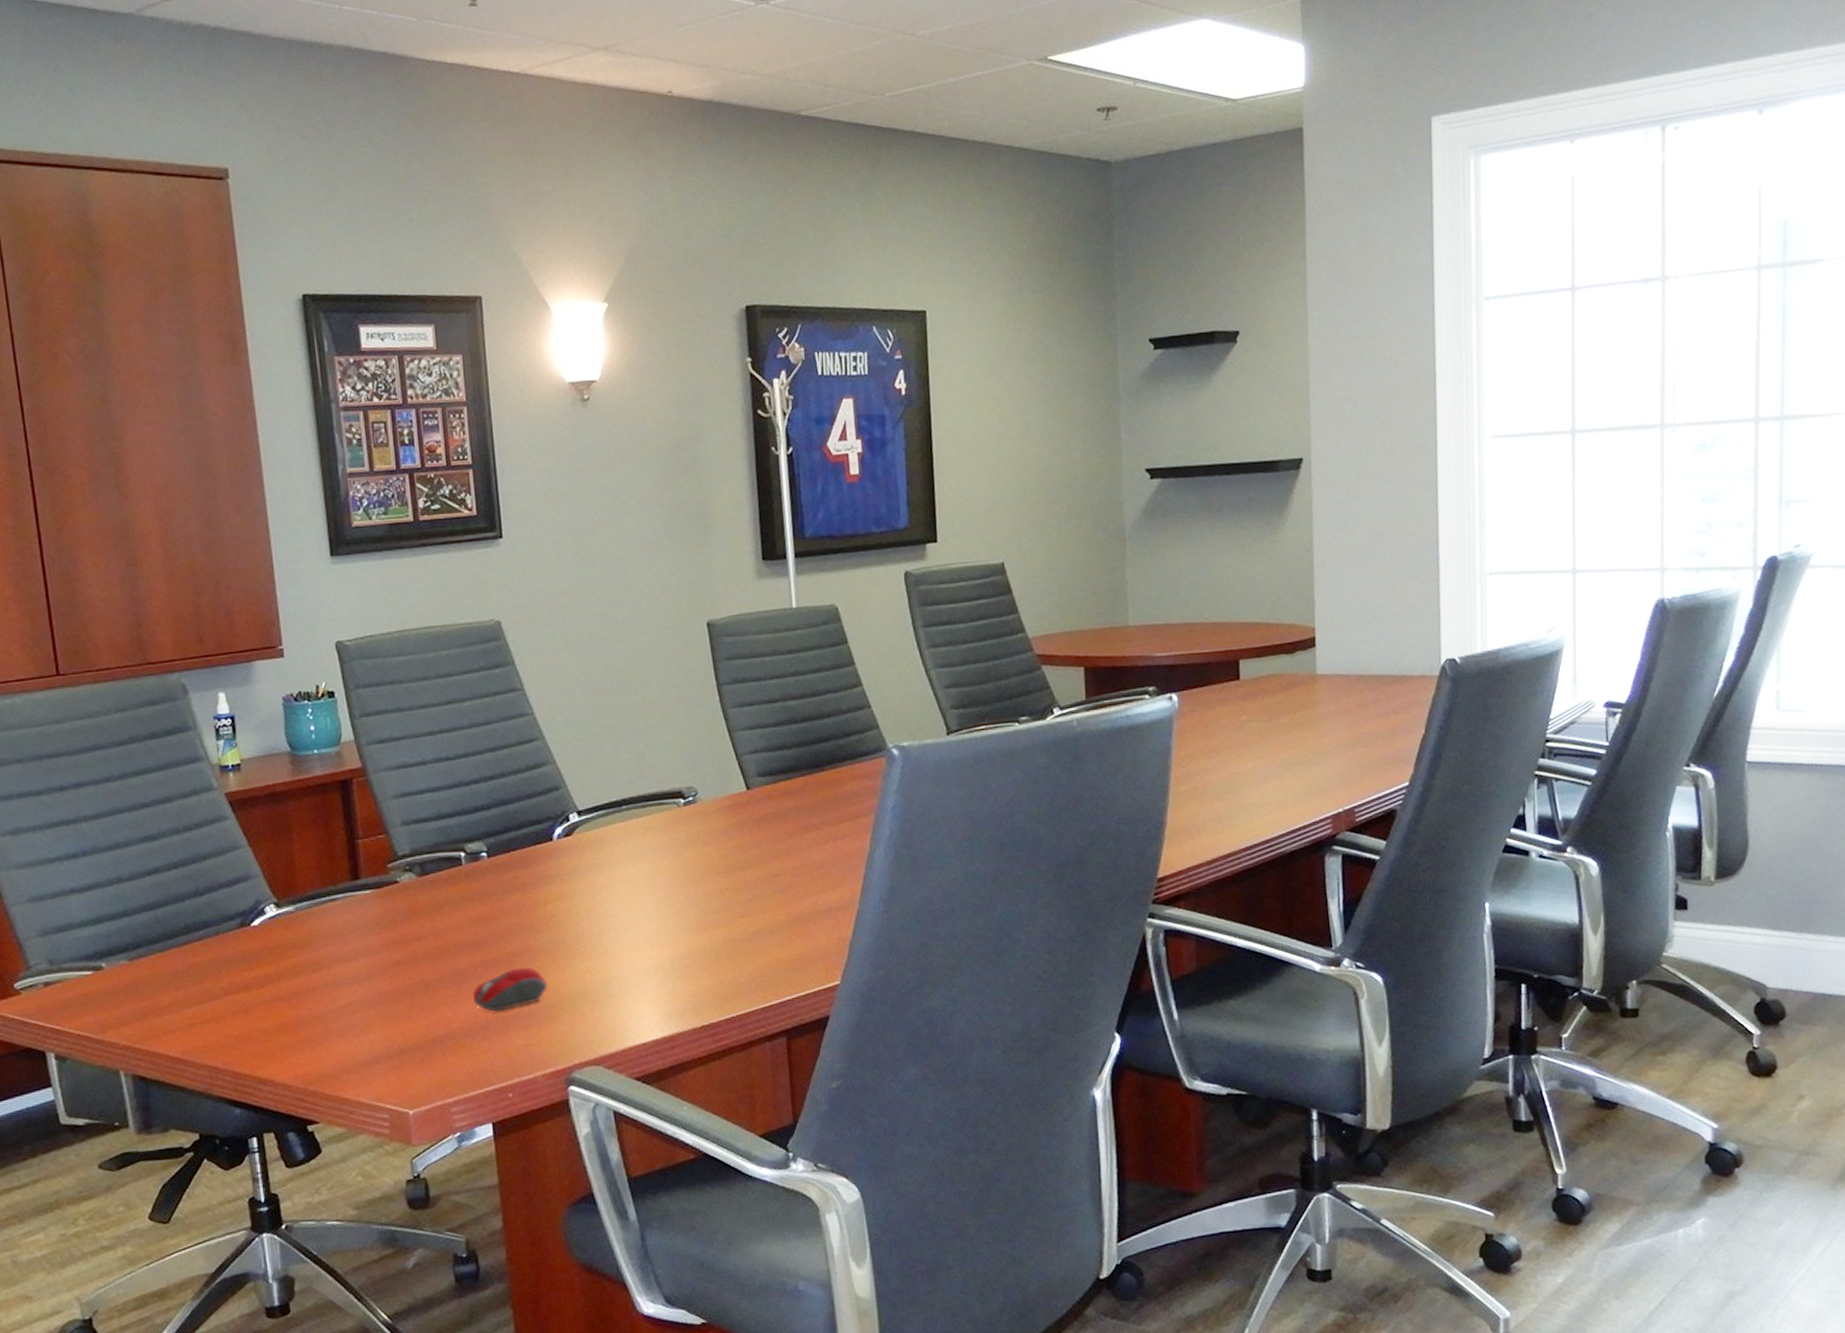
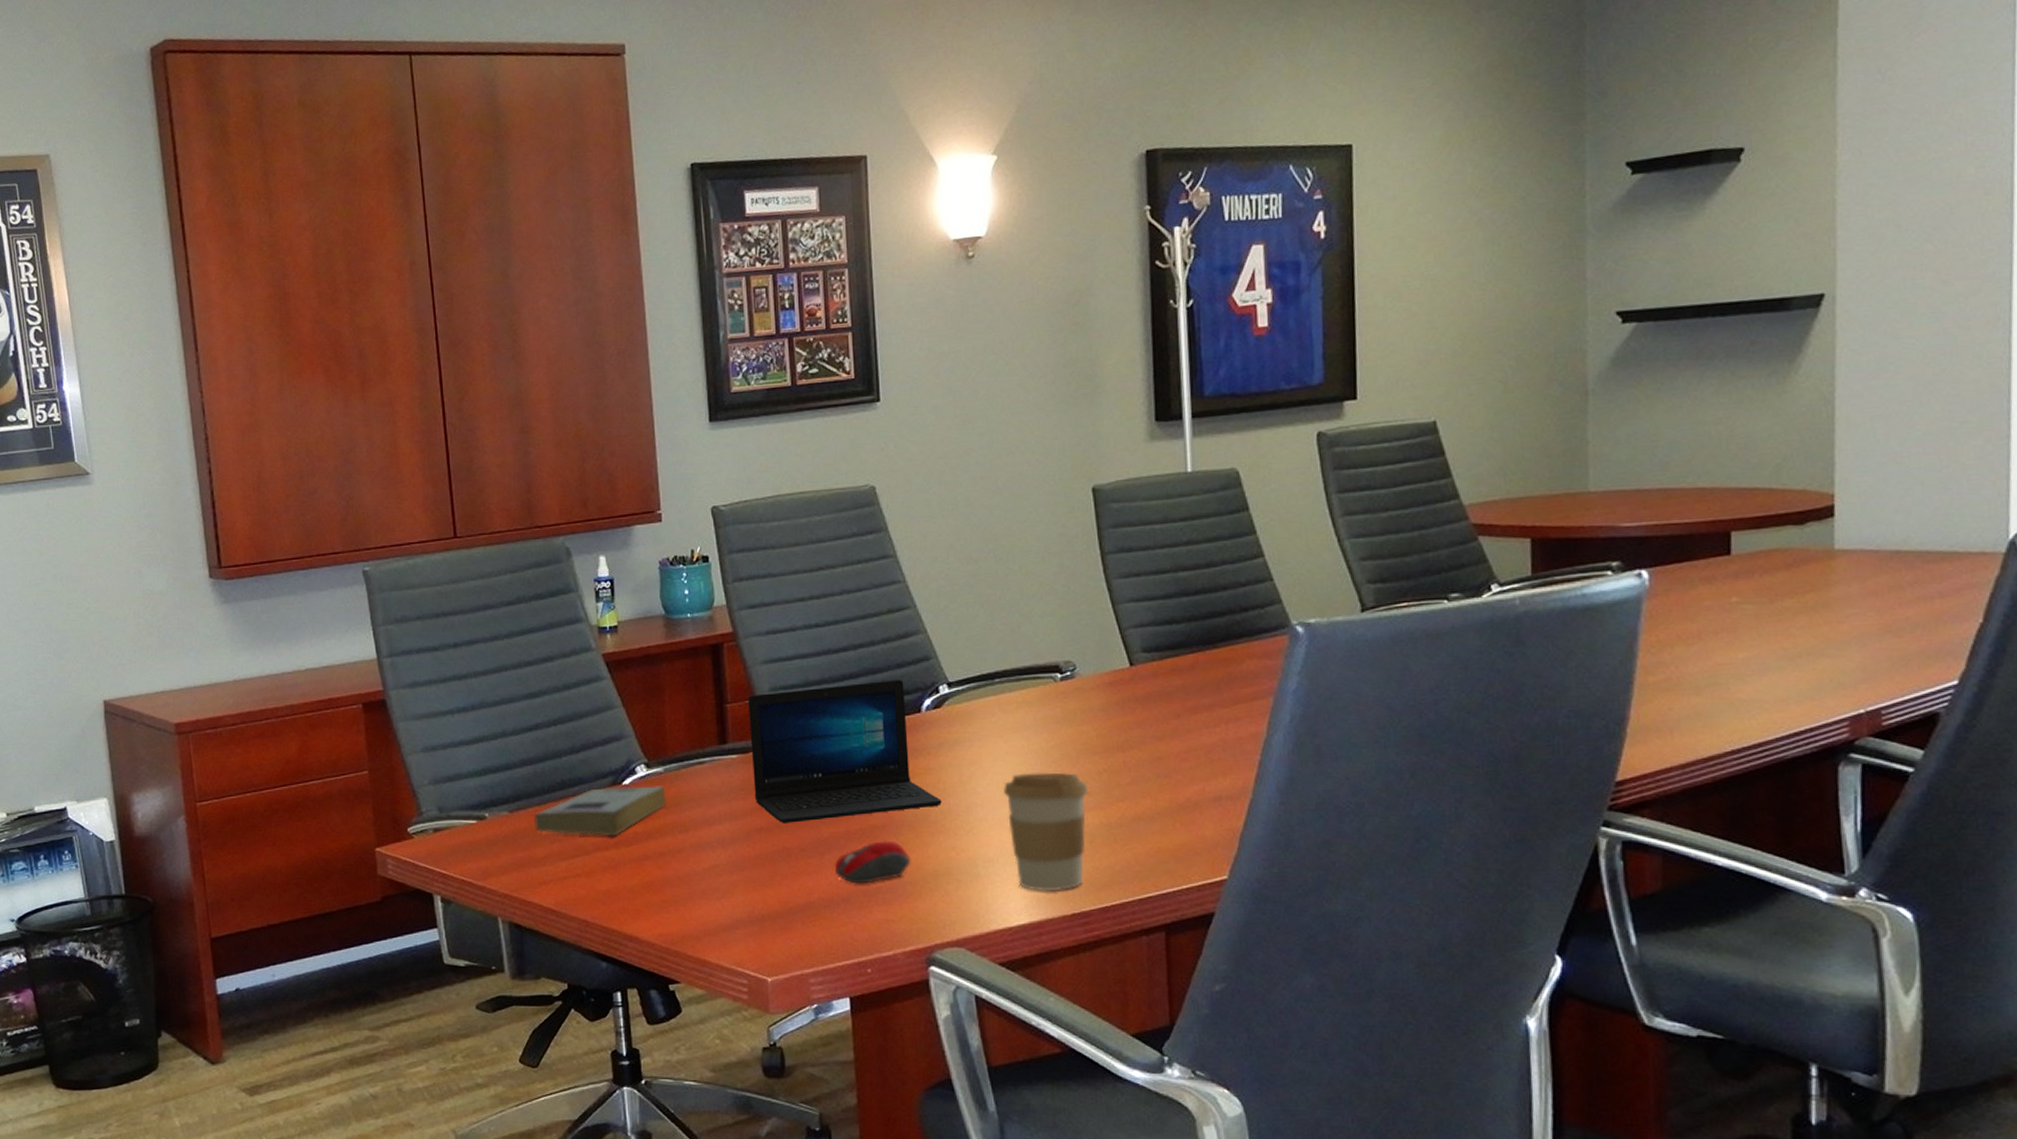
book: none [157,924,299,981] -> present [534,785,667,837]
laptop: none [380,810,576,956] -> present [748,680,942,823]
coffee cup: none [634,892,713,1007] -> present [1004,772,1089,892]

